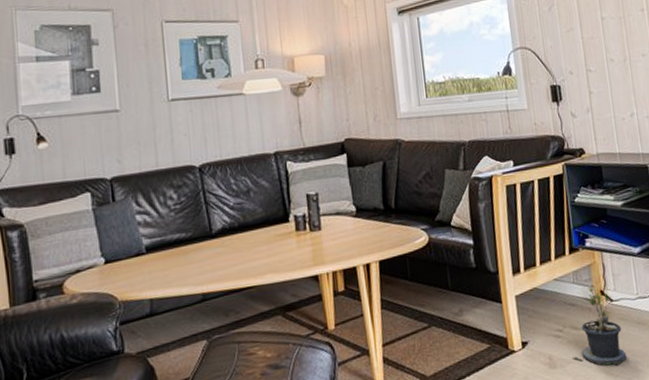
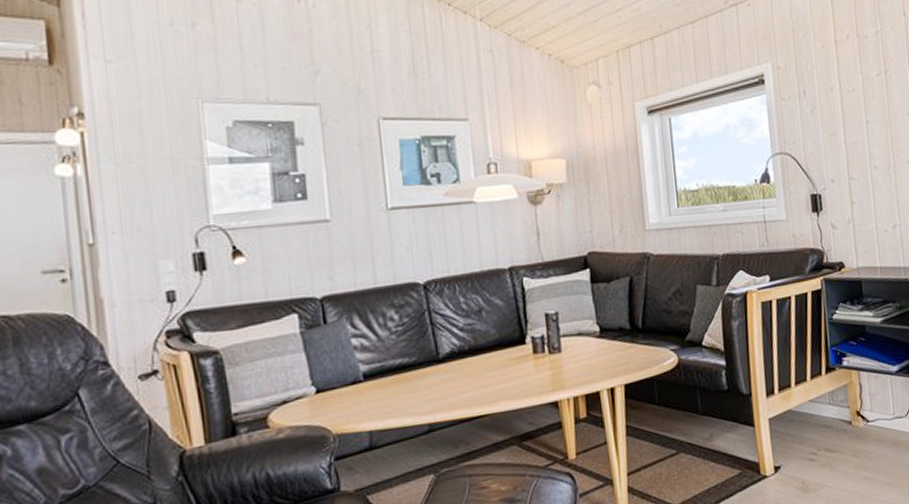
potted plant: present [572,286,627,366] -> none [826,407,881,489]

